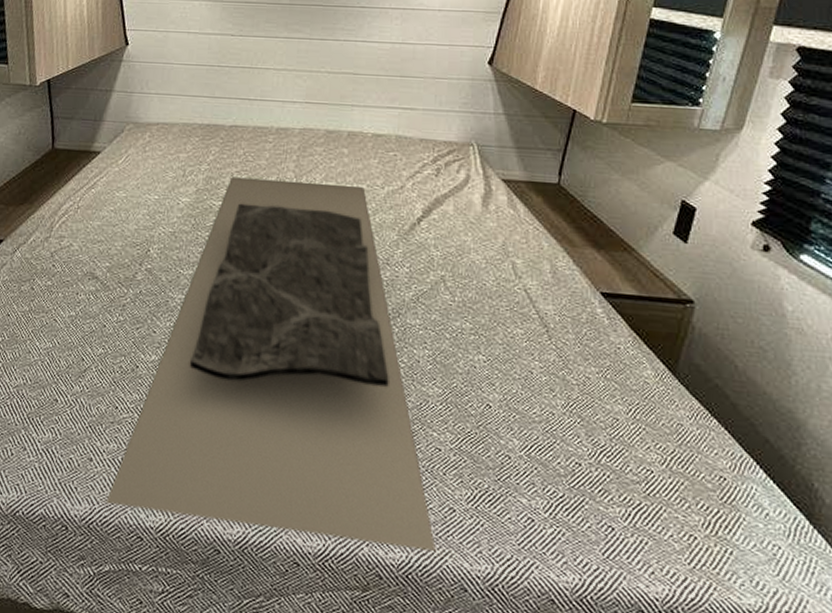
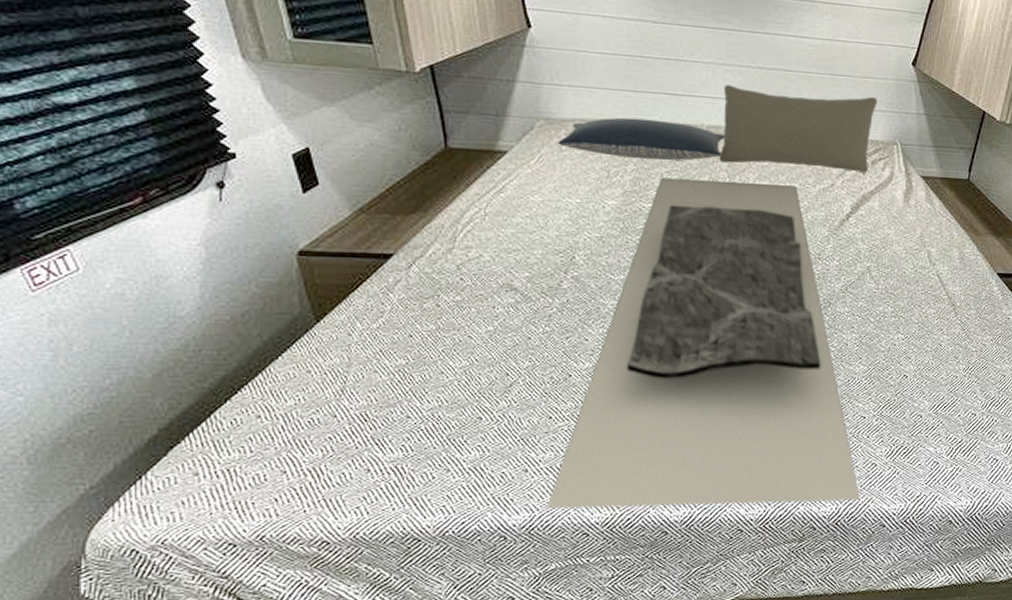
pillow: none [142,121,293,161] -> present [558,117,724,161]
pillow: none [287,89,451,175] -> present [719,84,878,173]

